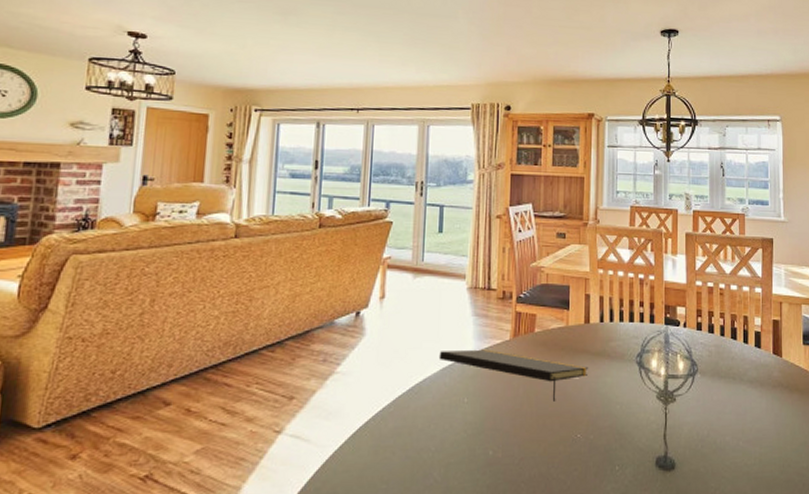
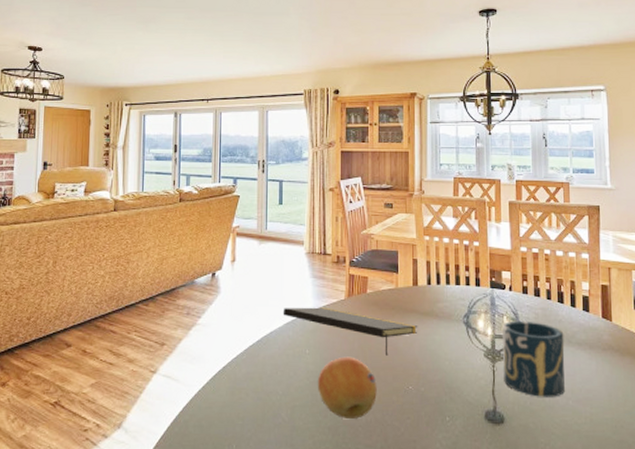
fruit: none [477,404,543,474] -> present [318,356,377,419]
cup: none [676,359,737,439] -> present [502,320,565,397]

